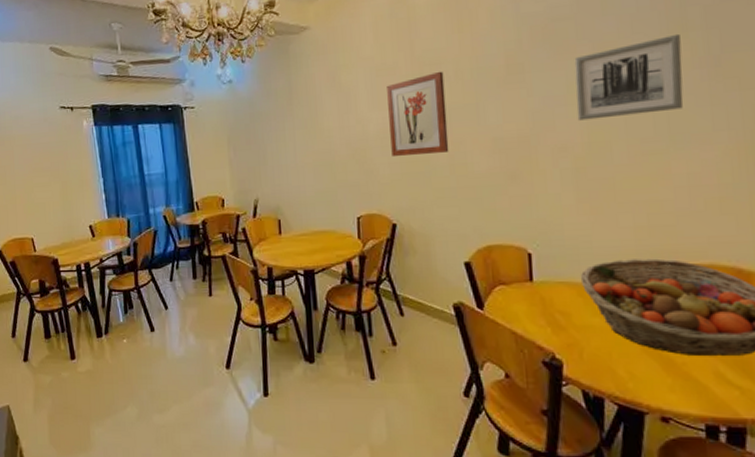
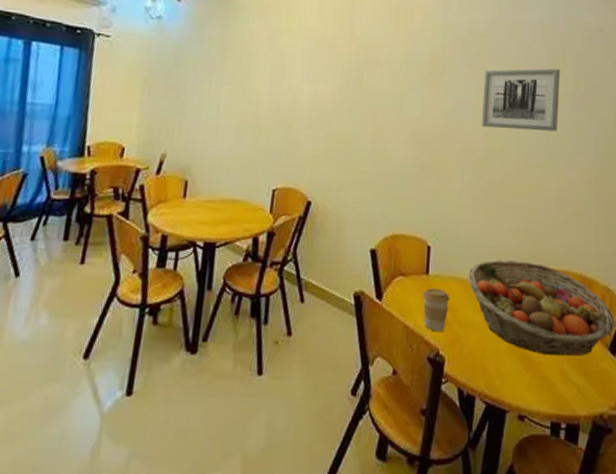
wall art: present [387,71,449,156] -> none [317,56,377,136]
coffee cup: none [528,294,562,337] -> present [422,288,450,332]

